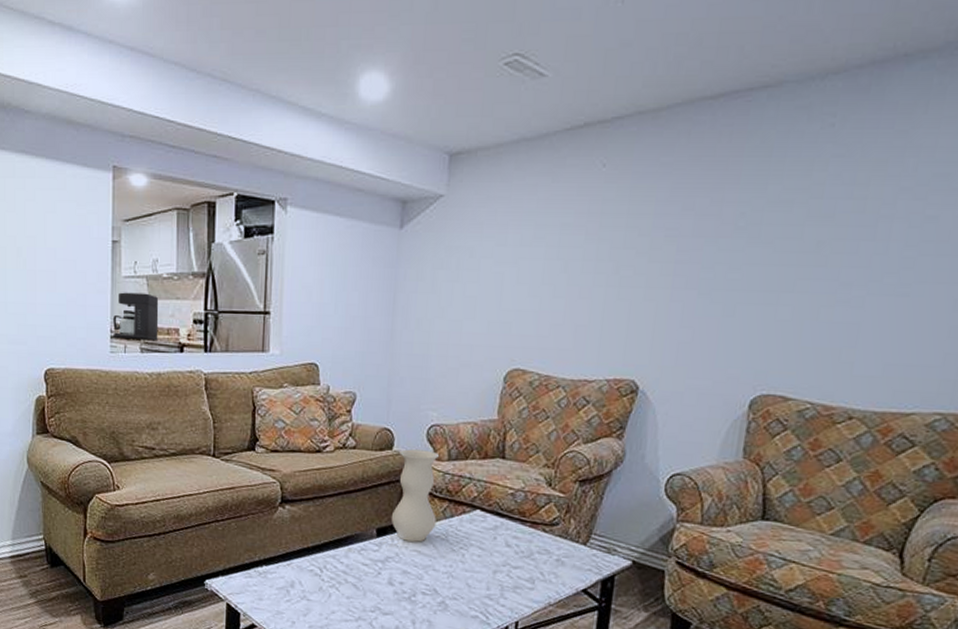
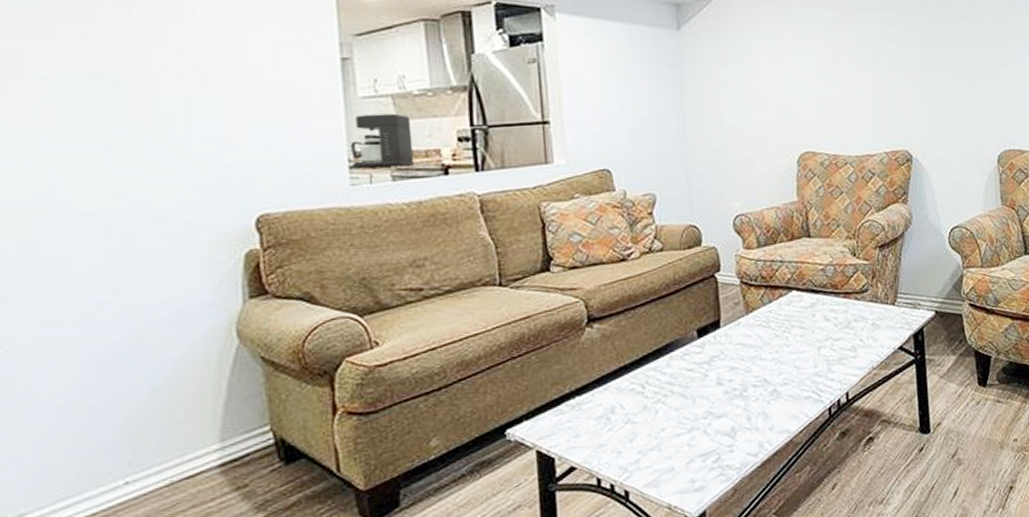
vase: present [390,449,440,542] -> none [709,240,756,336]

